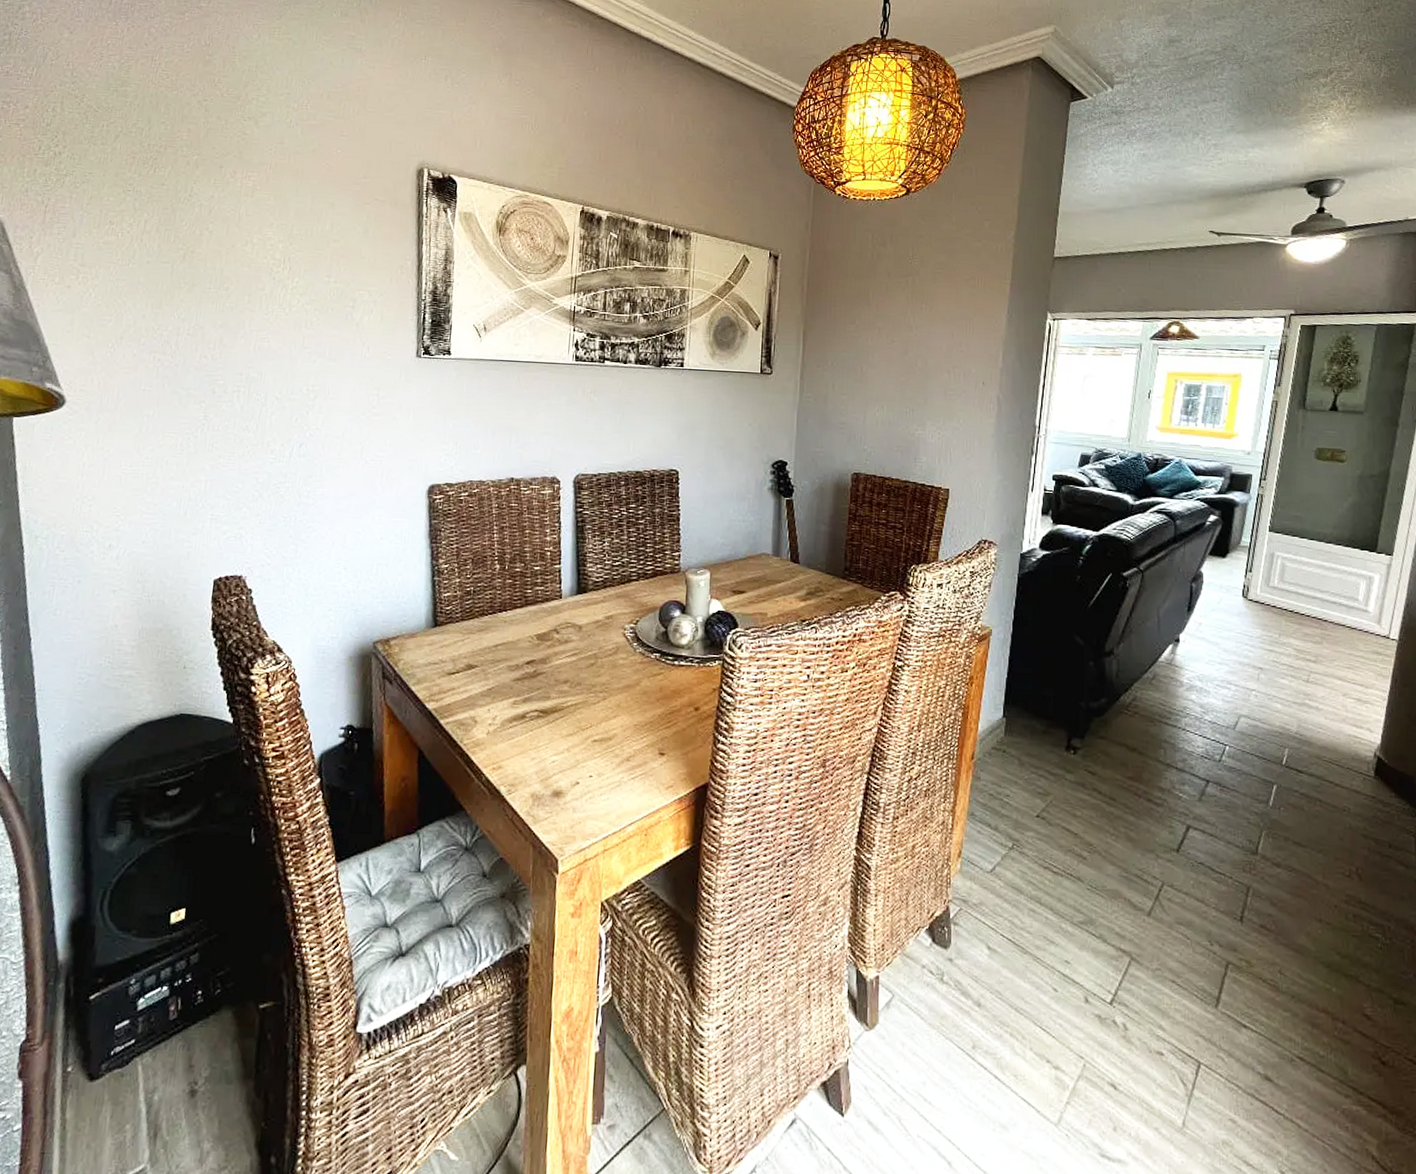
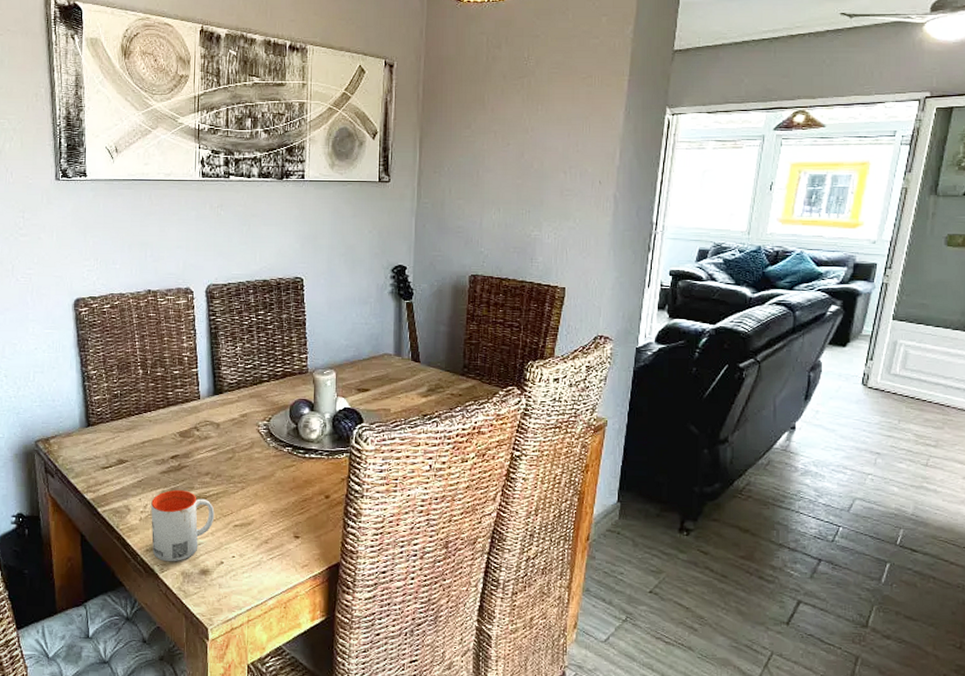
mug: none [499,699,572,782] -> present [151,489,215,562]

